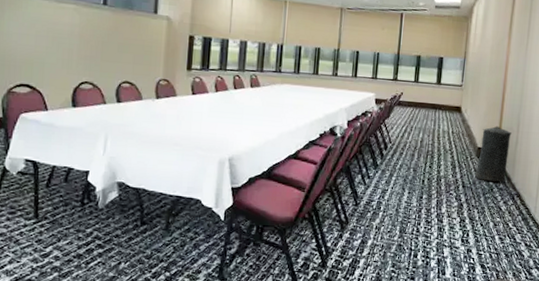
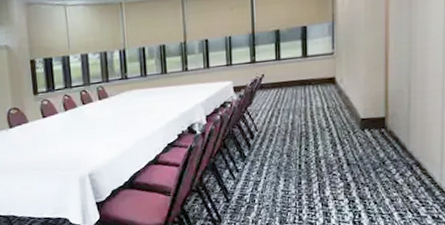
trash can: present [475,125,512,183] -> none [361,90,402,154]

